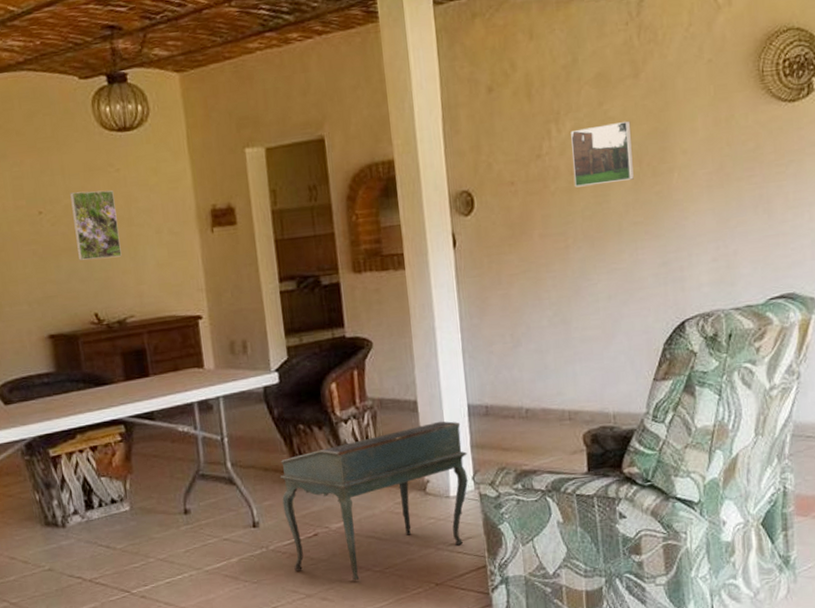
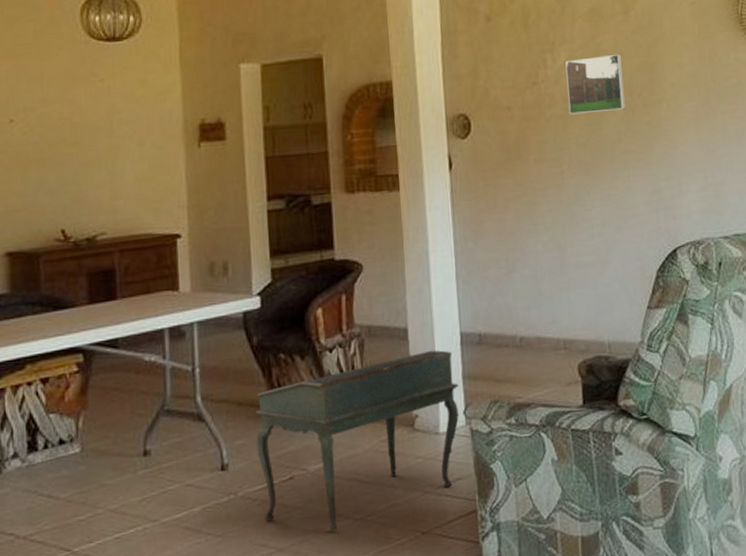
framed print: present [70,190,122,260] -> none [47,100,98,172]

